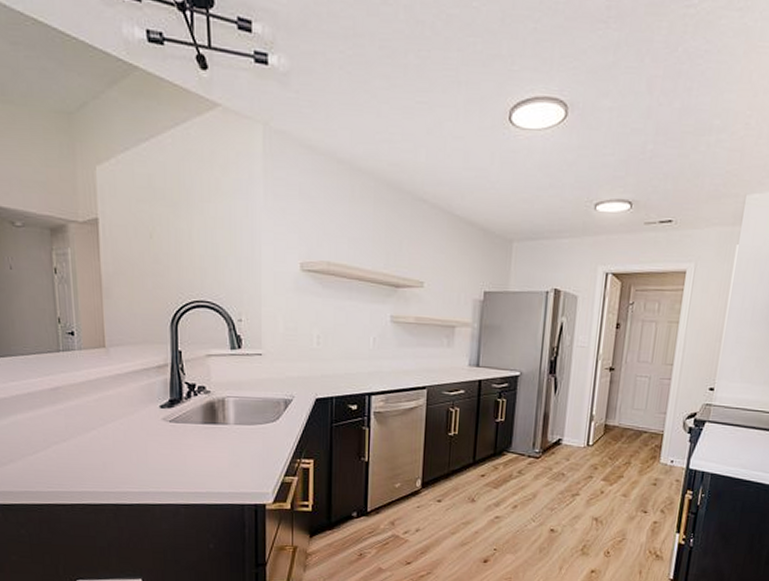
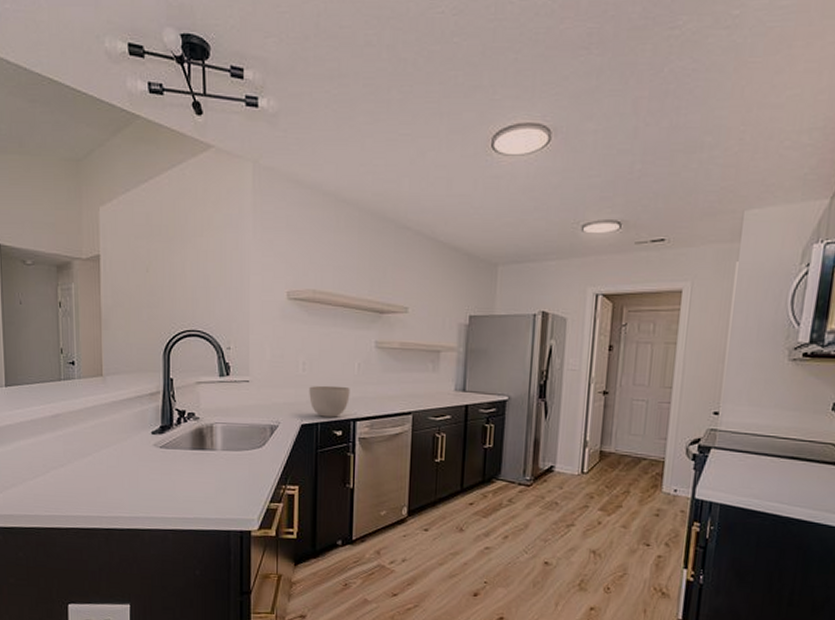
bowl: none [324,359,365,392] -> present [309,385,350,418]

